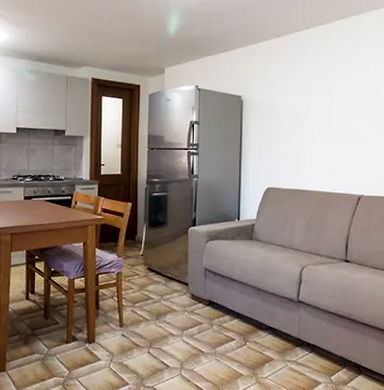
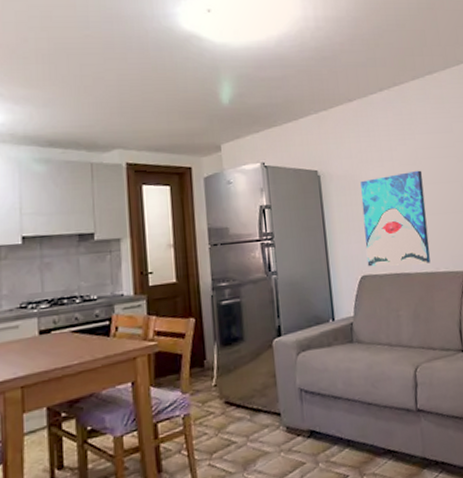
wall art: none [273,103,334,184] -> present [360,170,431,267]

